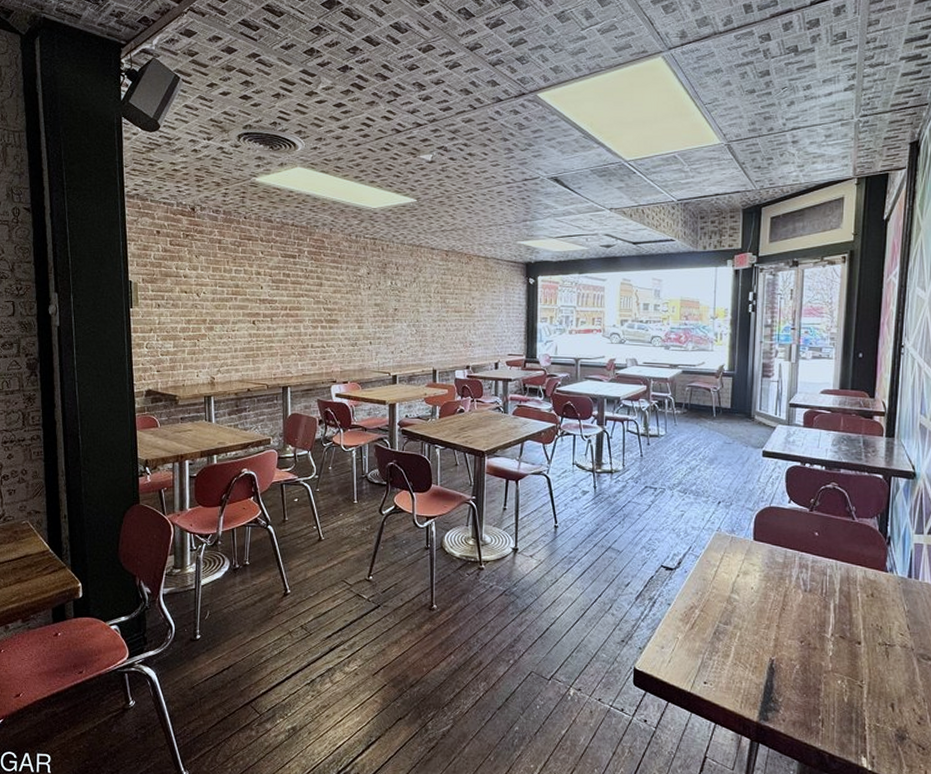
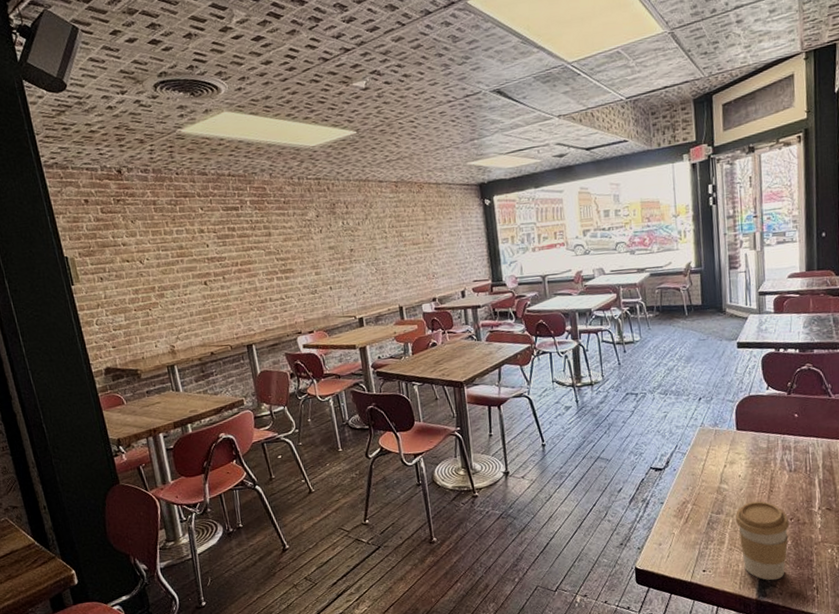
coffee cup: none [743,617,800,705] -> present [735,501,790,581]

